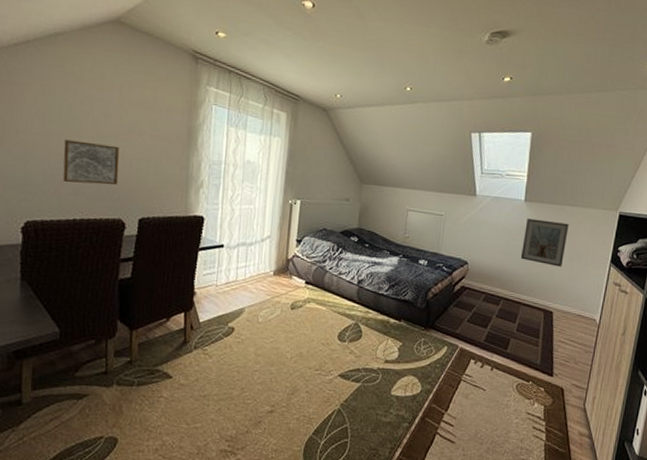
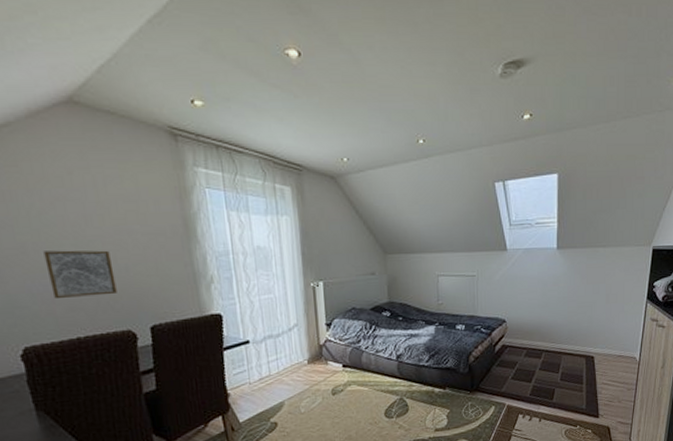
picture frame: present [520,218,569,267] -> none [558,265,603,312]

